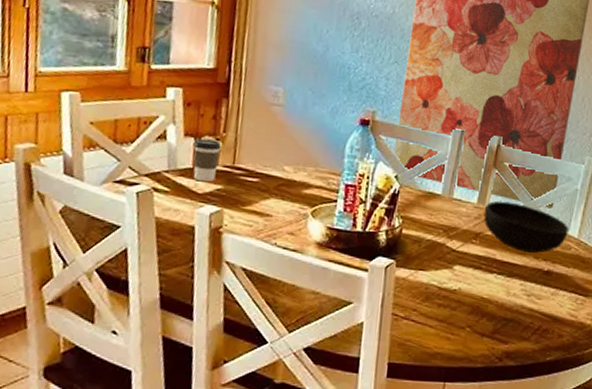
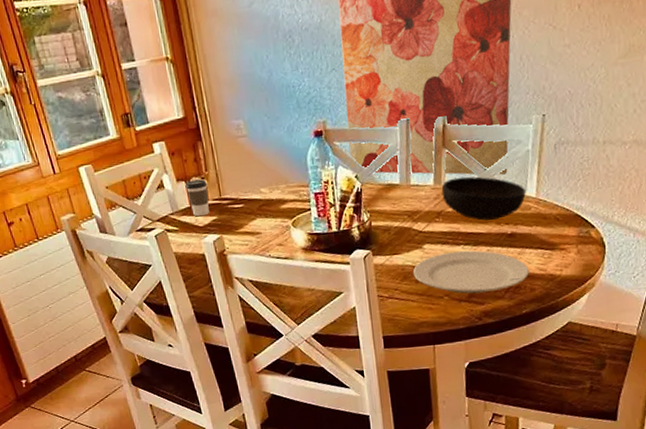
plate: none [436,278,560,331] -> present [412,250,529,294]

